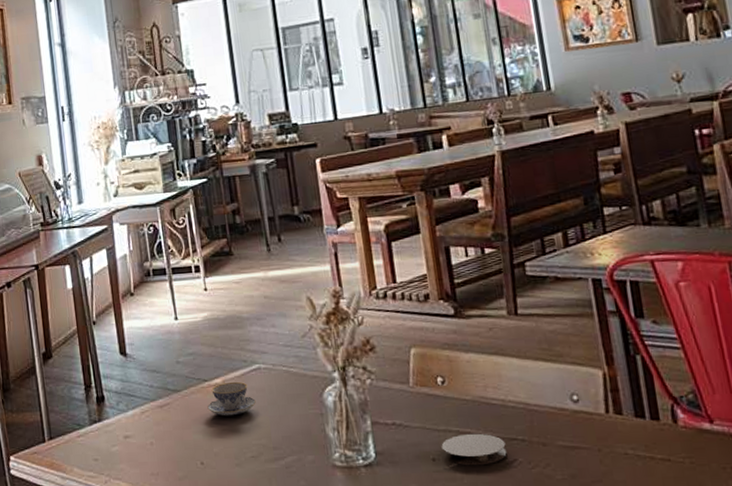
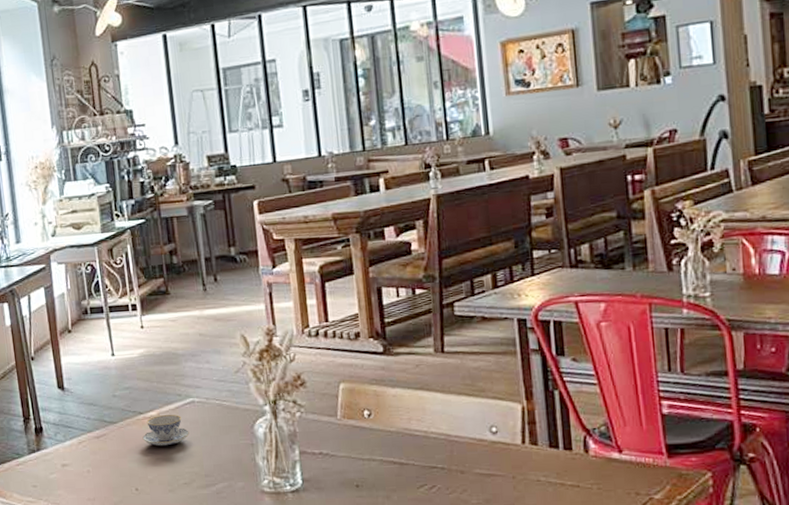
coaster: present [441,433,507,466] -> none [365,462,427,492]

